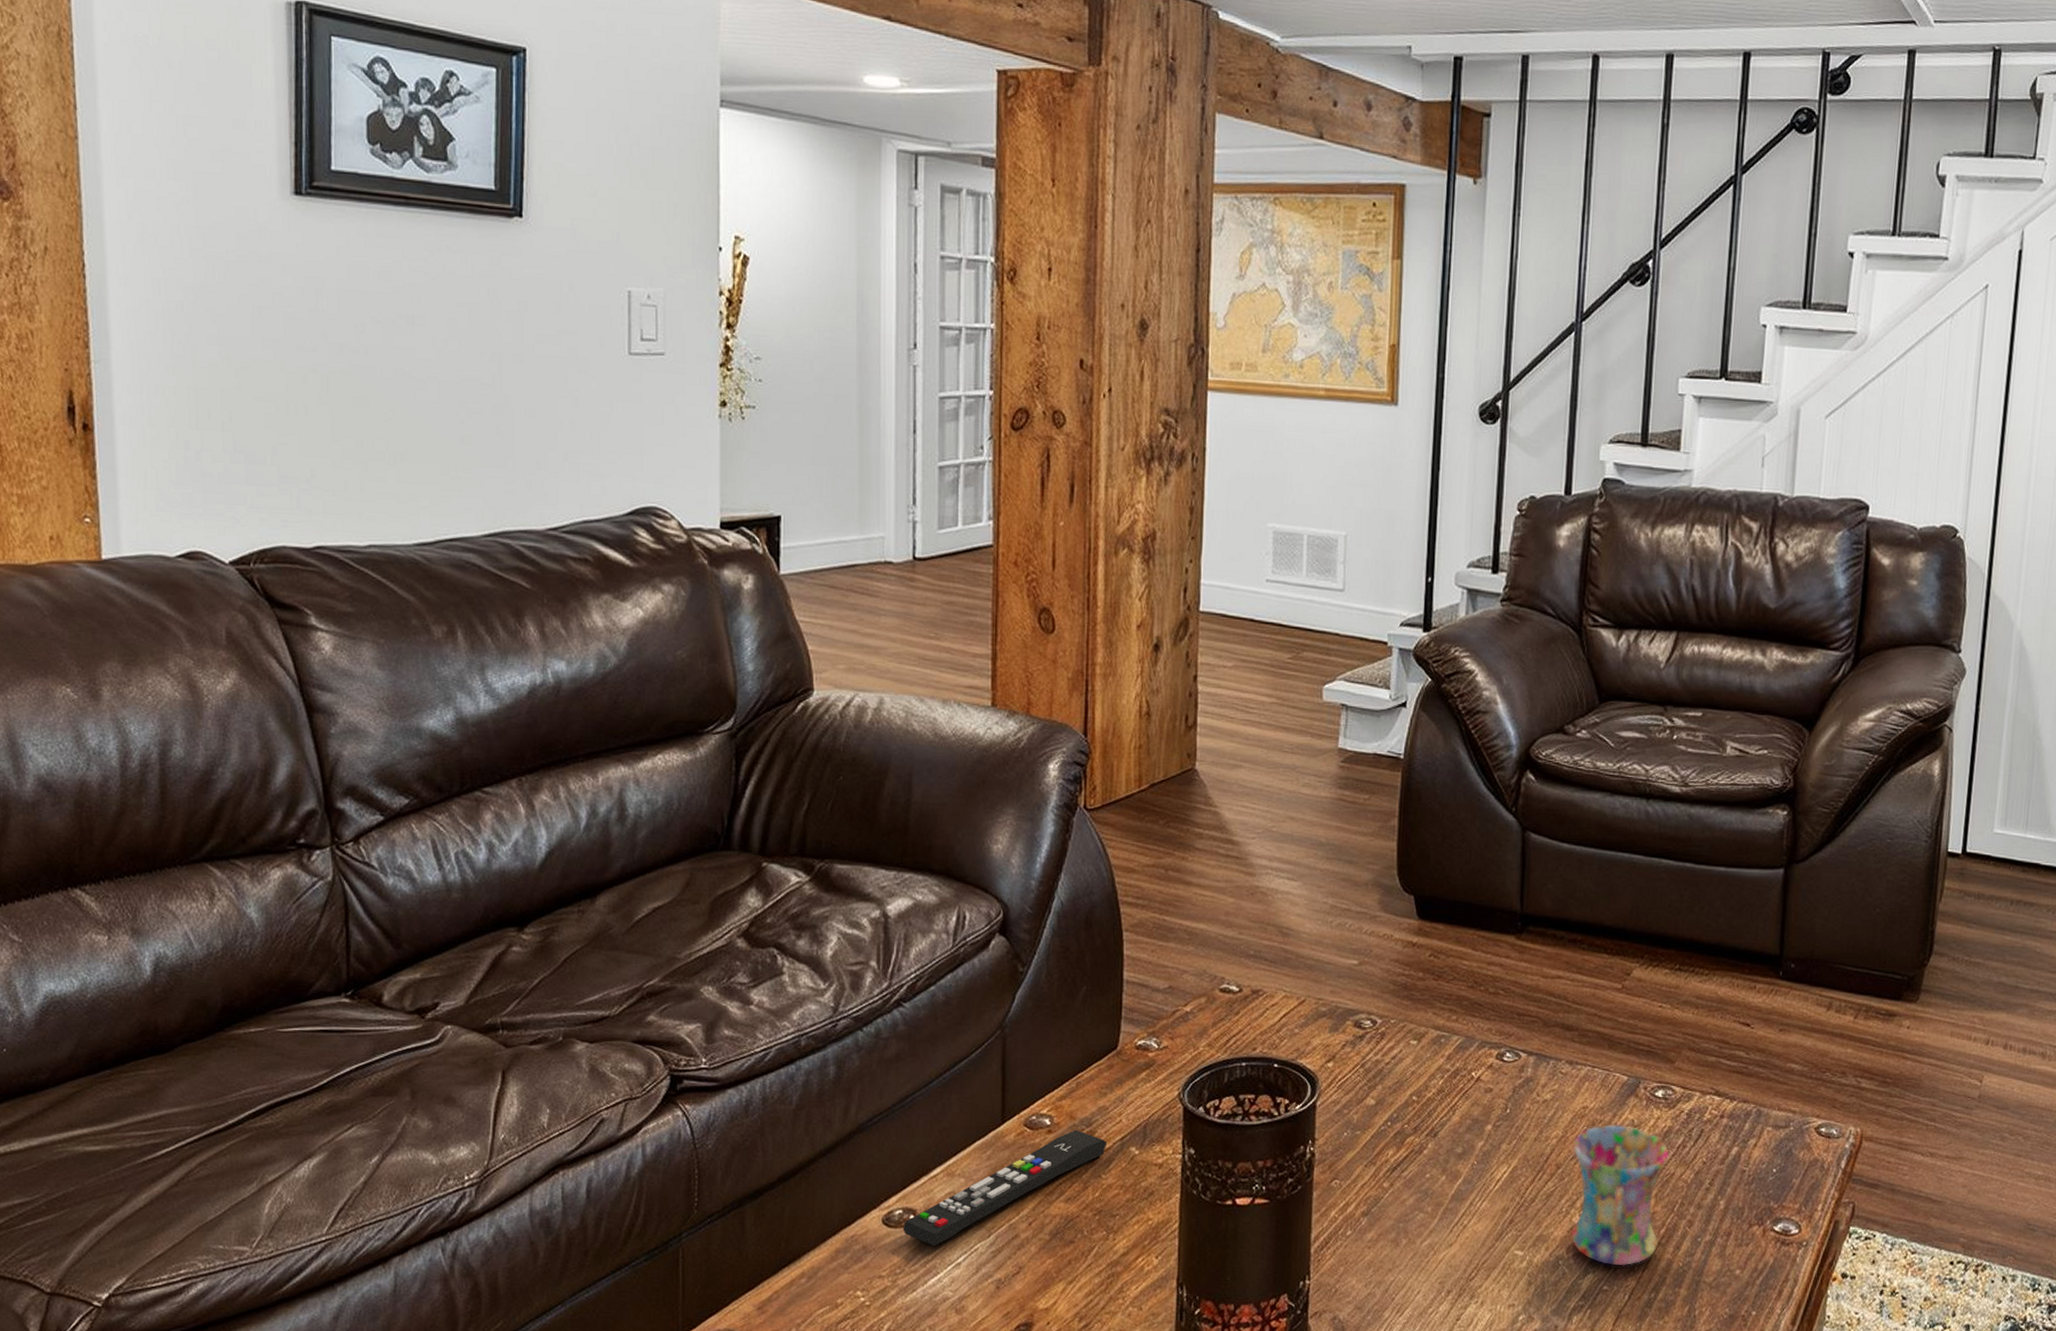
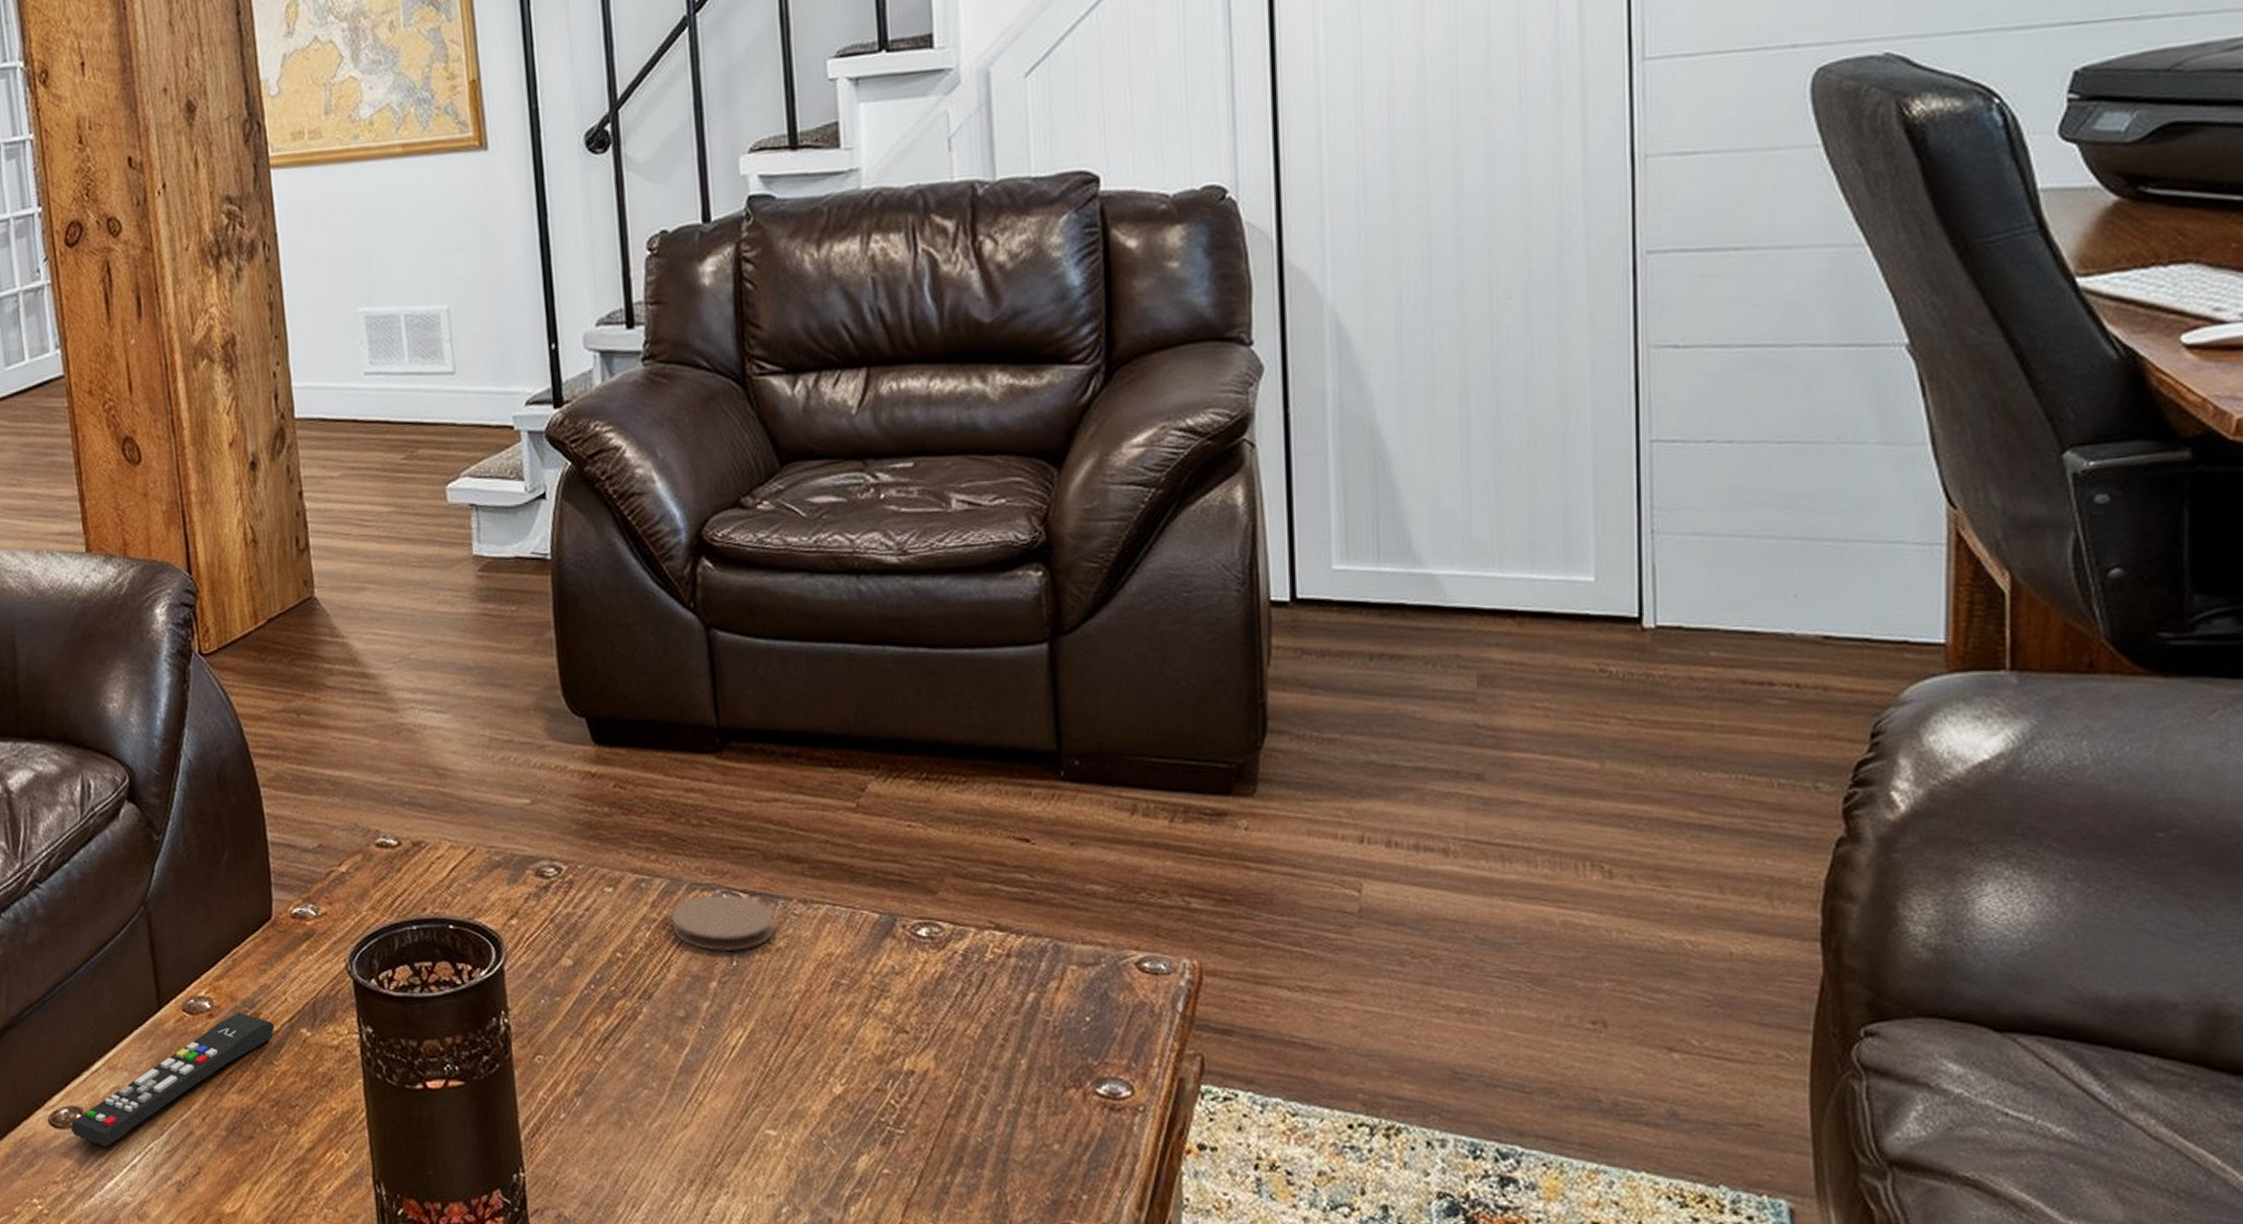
coaster: none [1461,1052,1545,1101] -> present [670,894,775,952]
mug: present [1570,1125,1669,1266] -> none [820,973,946,1145]

